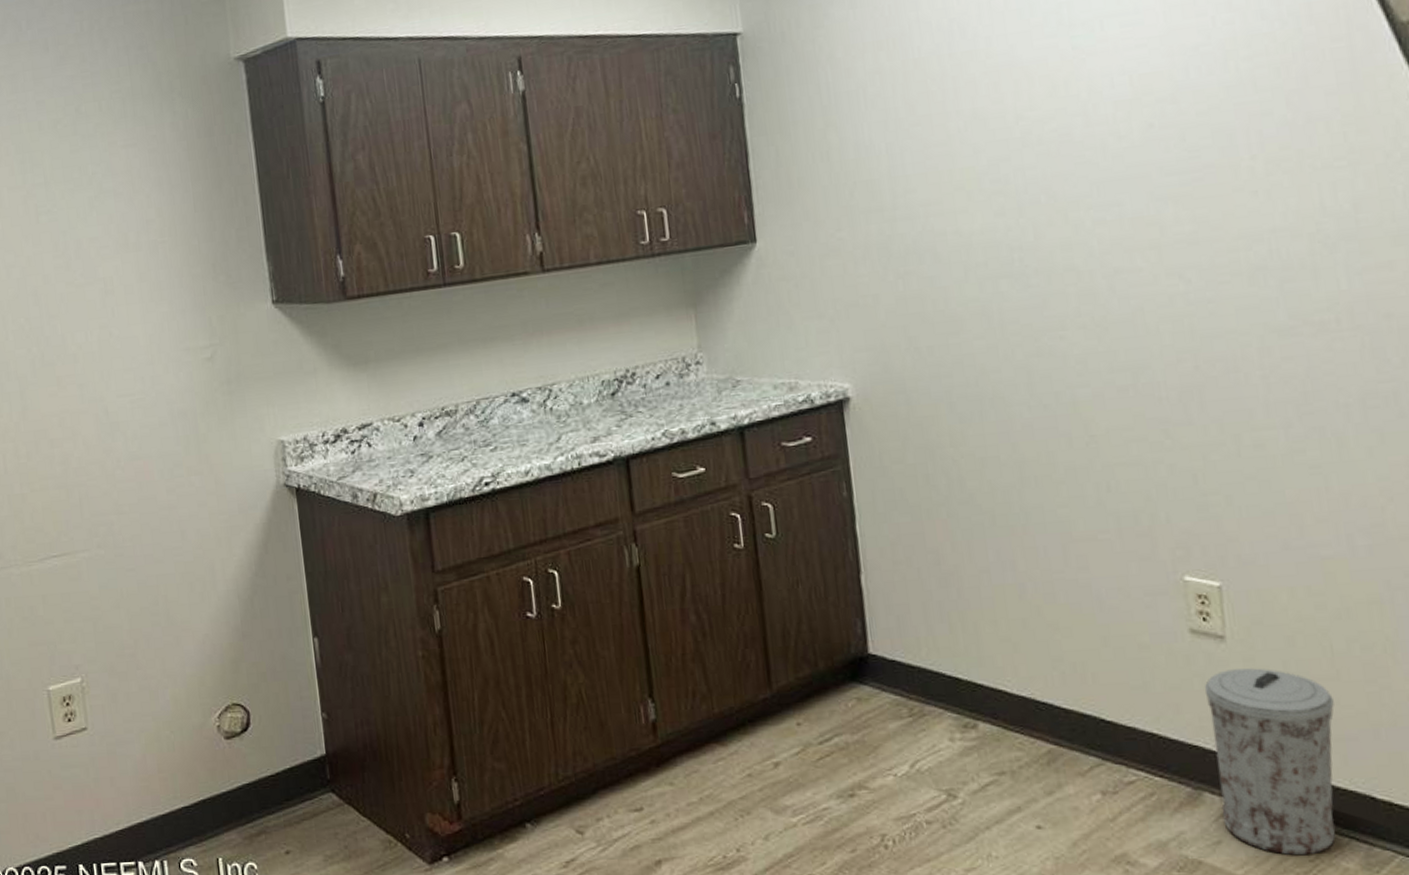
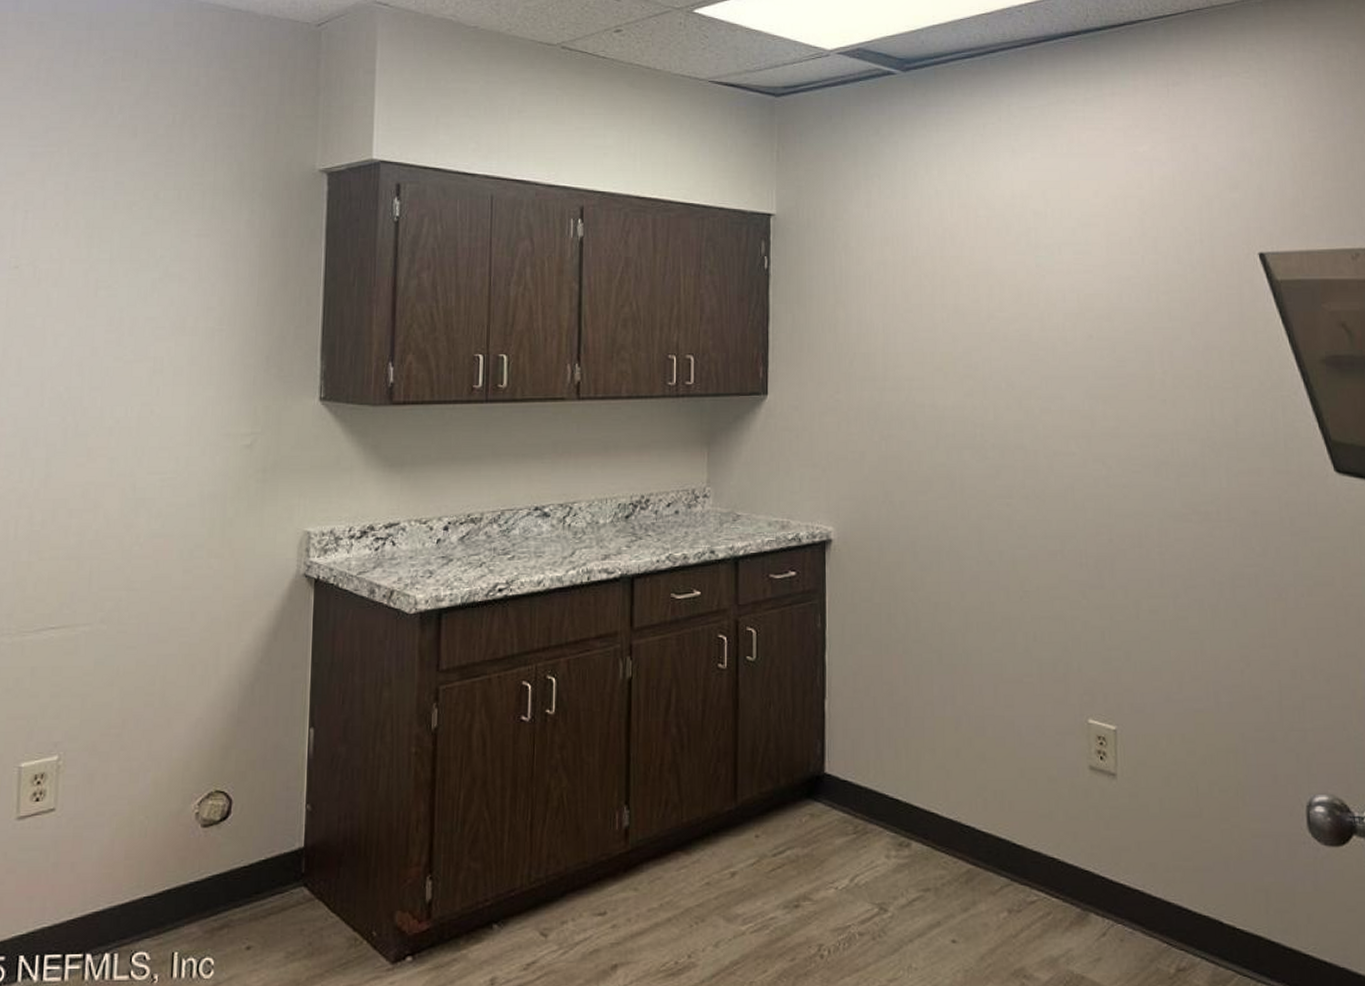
trash can: present [1204,668,1336,856] -> none [1097,803,1196,973]

